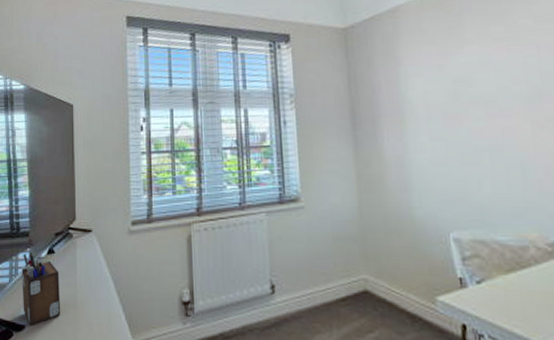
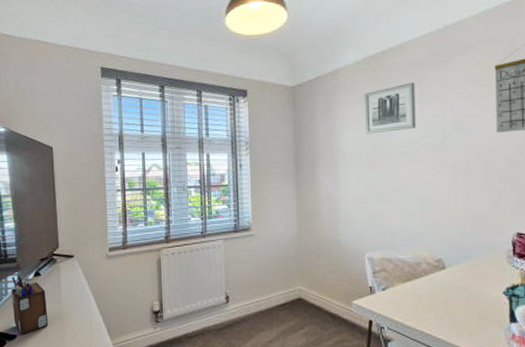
wall art: none [432,17,504,82] -> present [363,82,416,134]

